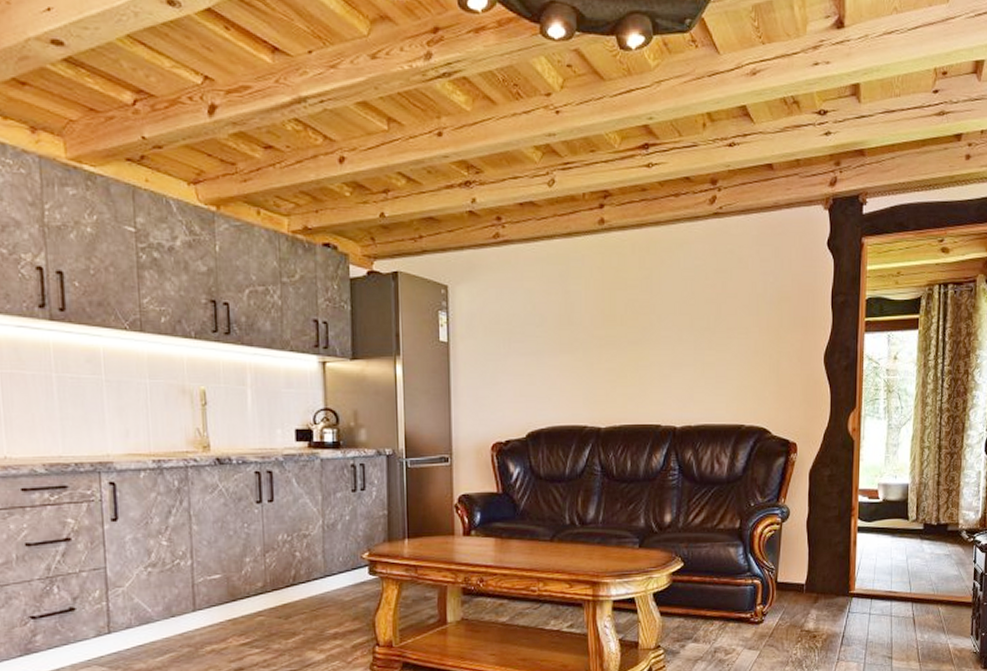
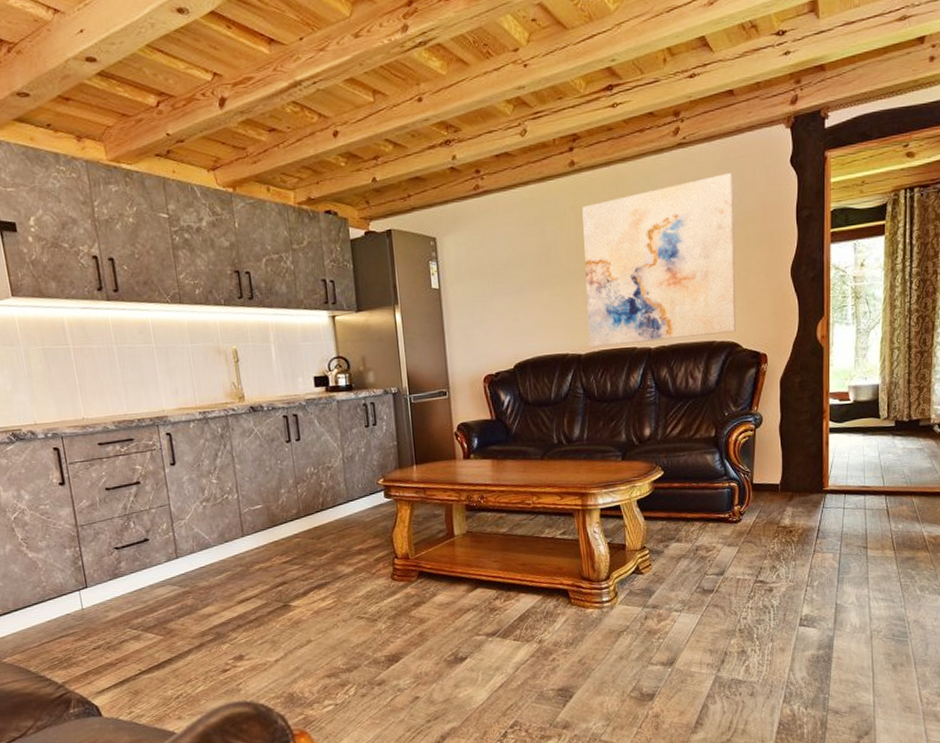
wall art: none [609,249,769,422] -> present [582,173,737,348]

